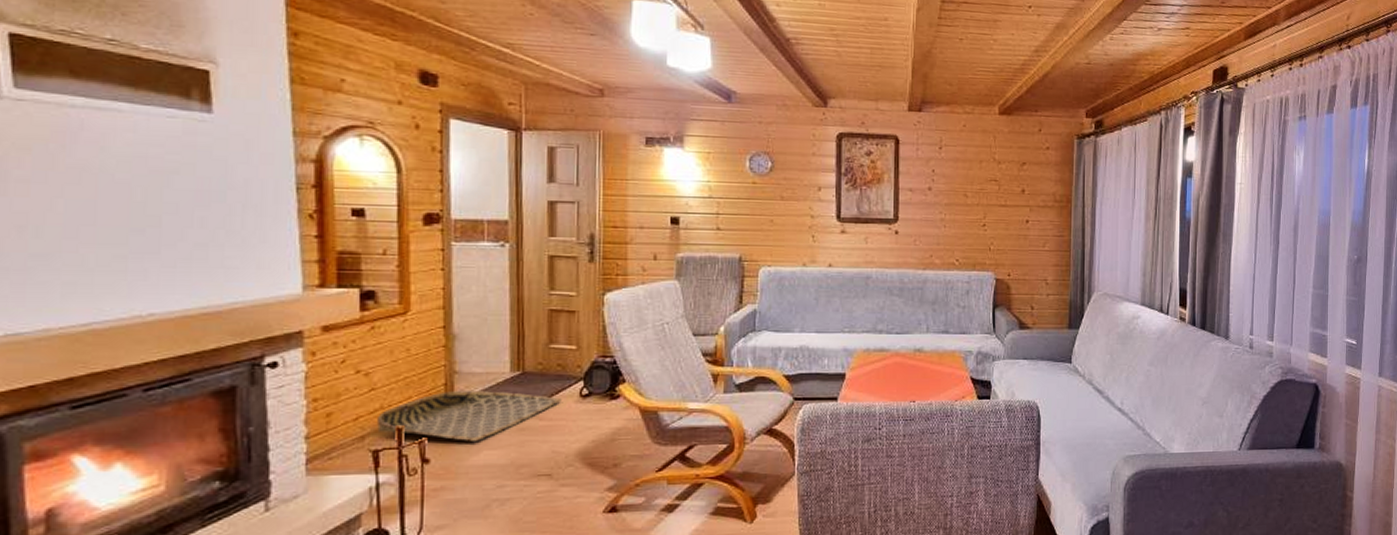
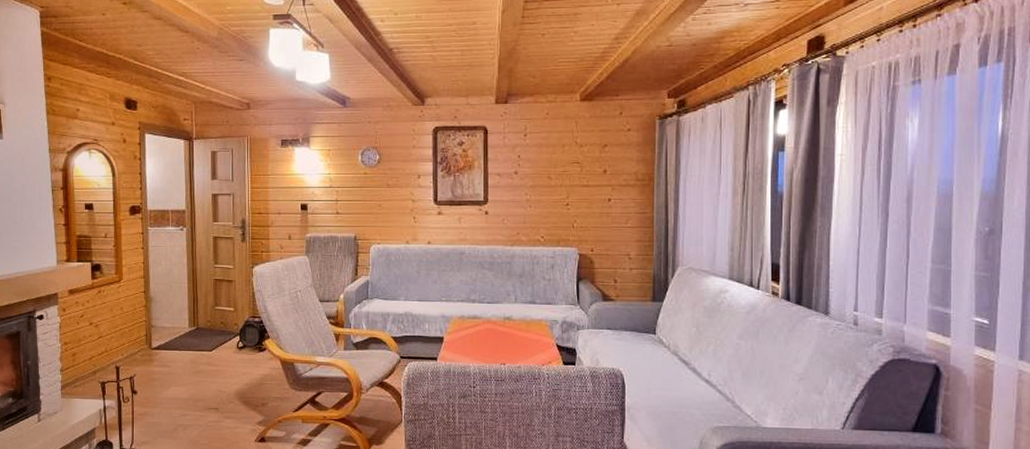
woven basket: present [377,391,562,441] -> none [104,341,224,379]

